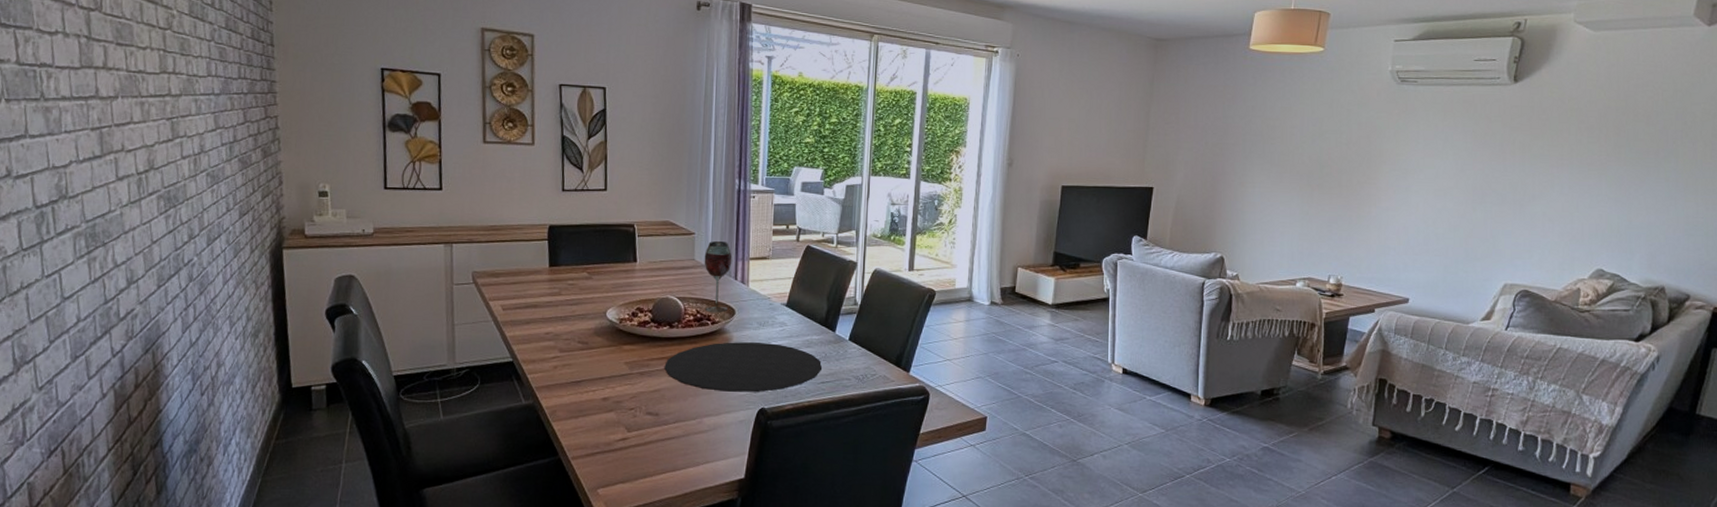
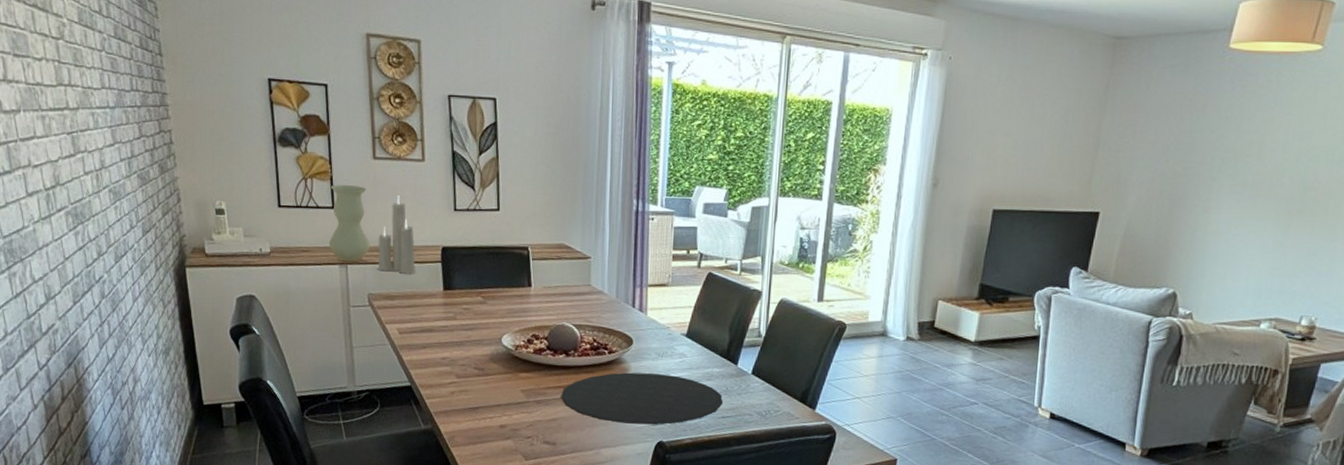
vase: none [435,167,477,243] -> present [329,185,371,264]
candle: none [483,177,522,253] -> present [377,195,416,275]
wineglass: present [704,241,732,313] -> none [600,266,630,342]

